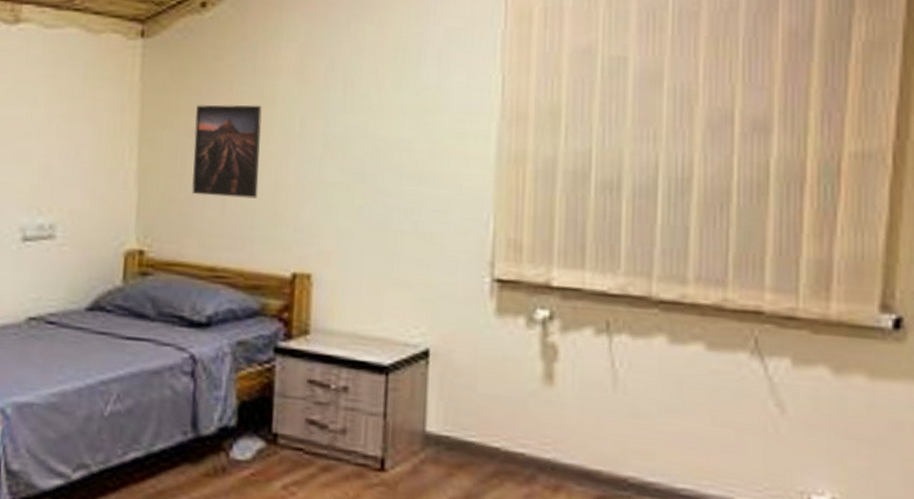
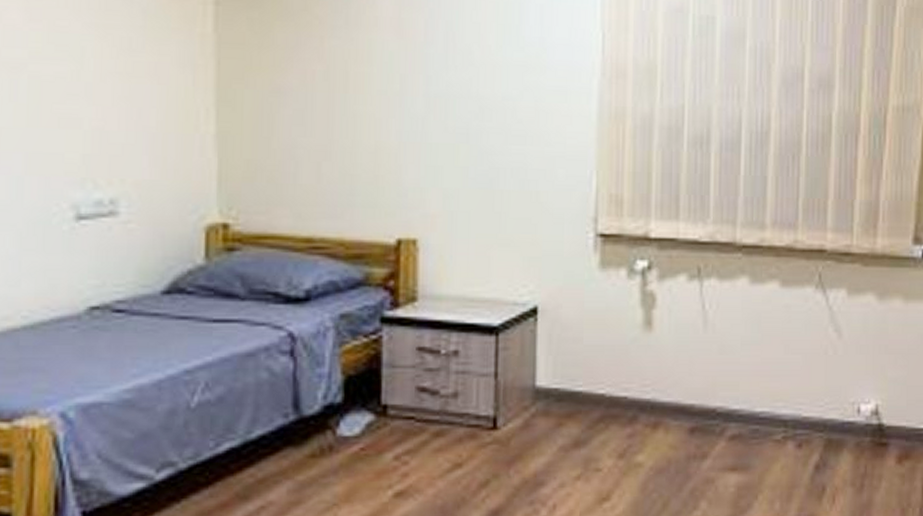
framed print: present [191,104,262,199] -> none [281,60,358,162]

